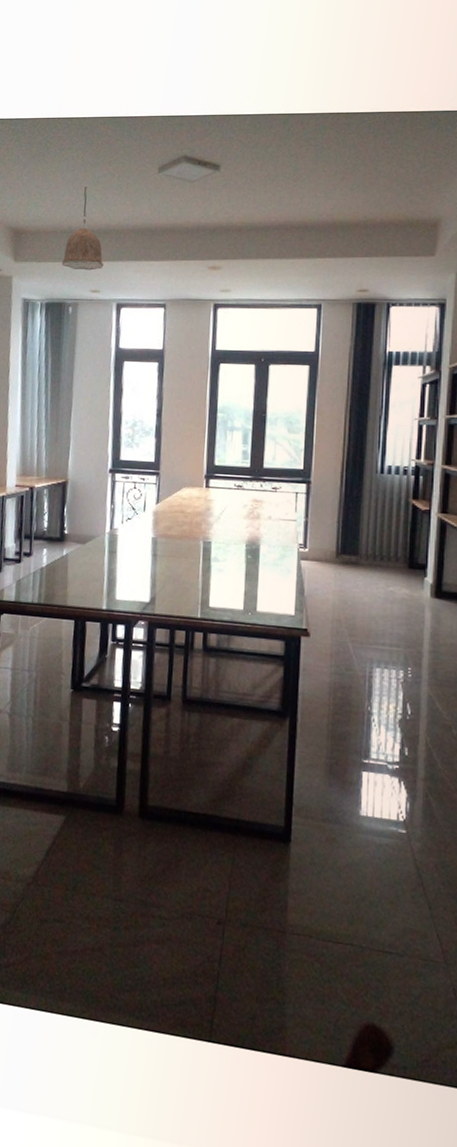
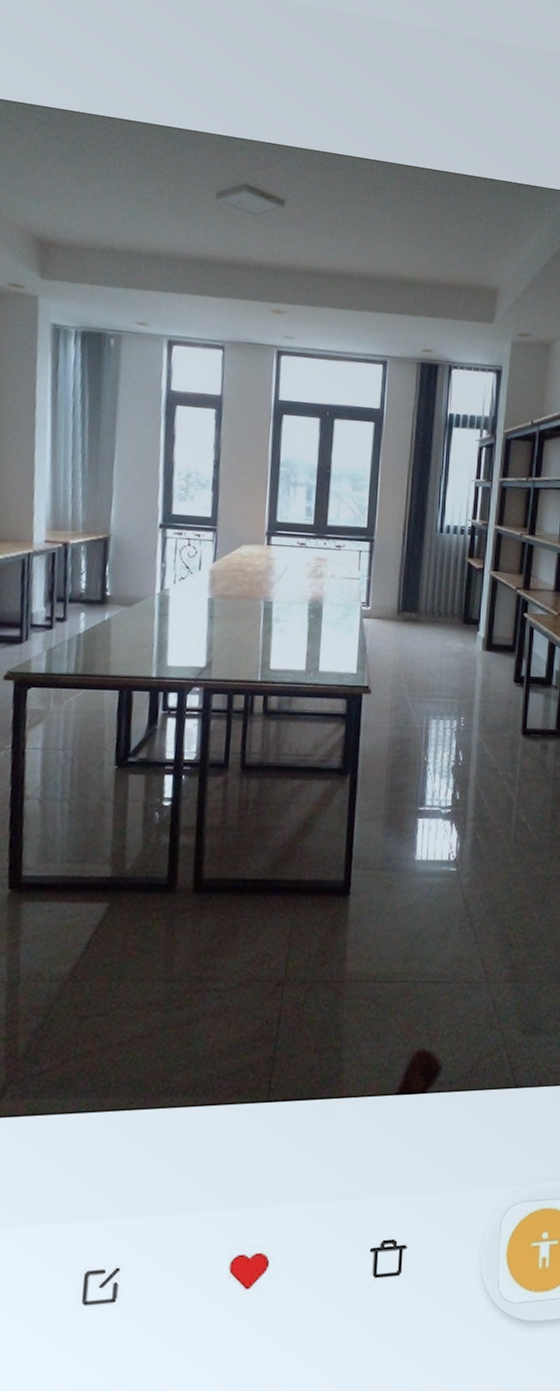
pendant lamp: present [61,186,104,271] -> none [101,201,153,300]

